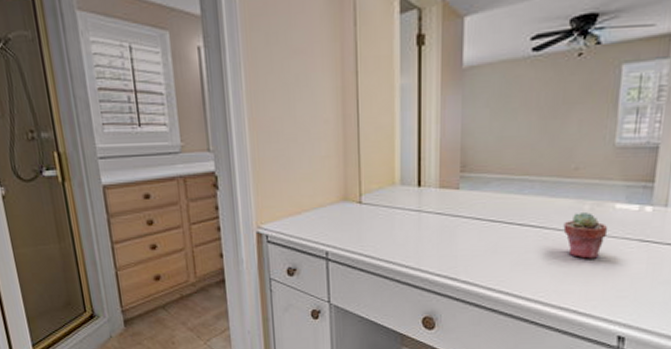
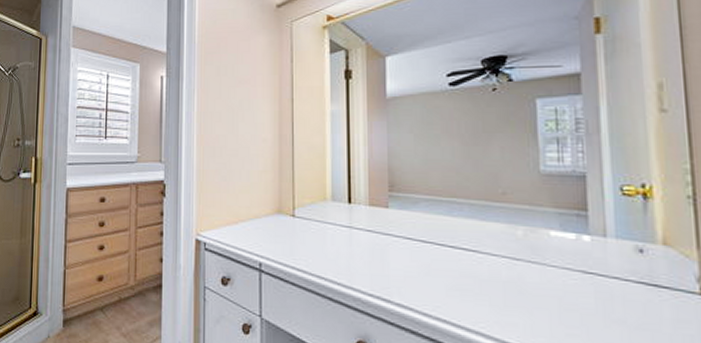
potted succulent: present [563,213,608,259] -> none [497,238,546,289]

